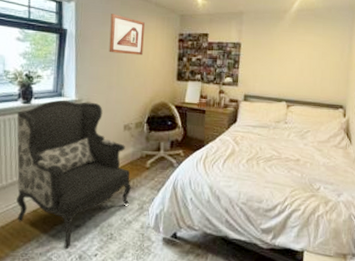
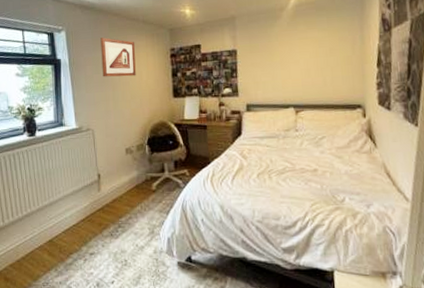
armchair: present [16,100,131,249] -> none [24,128,140,277]

